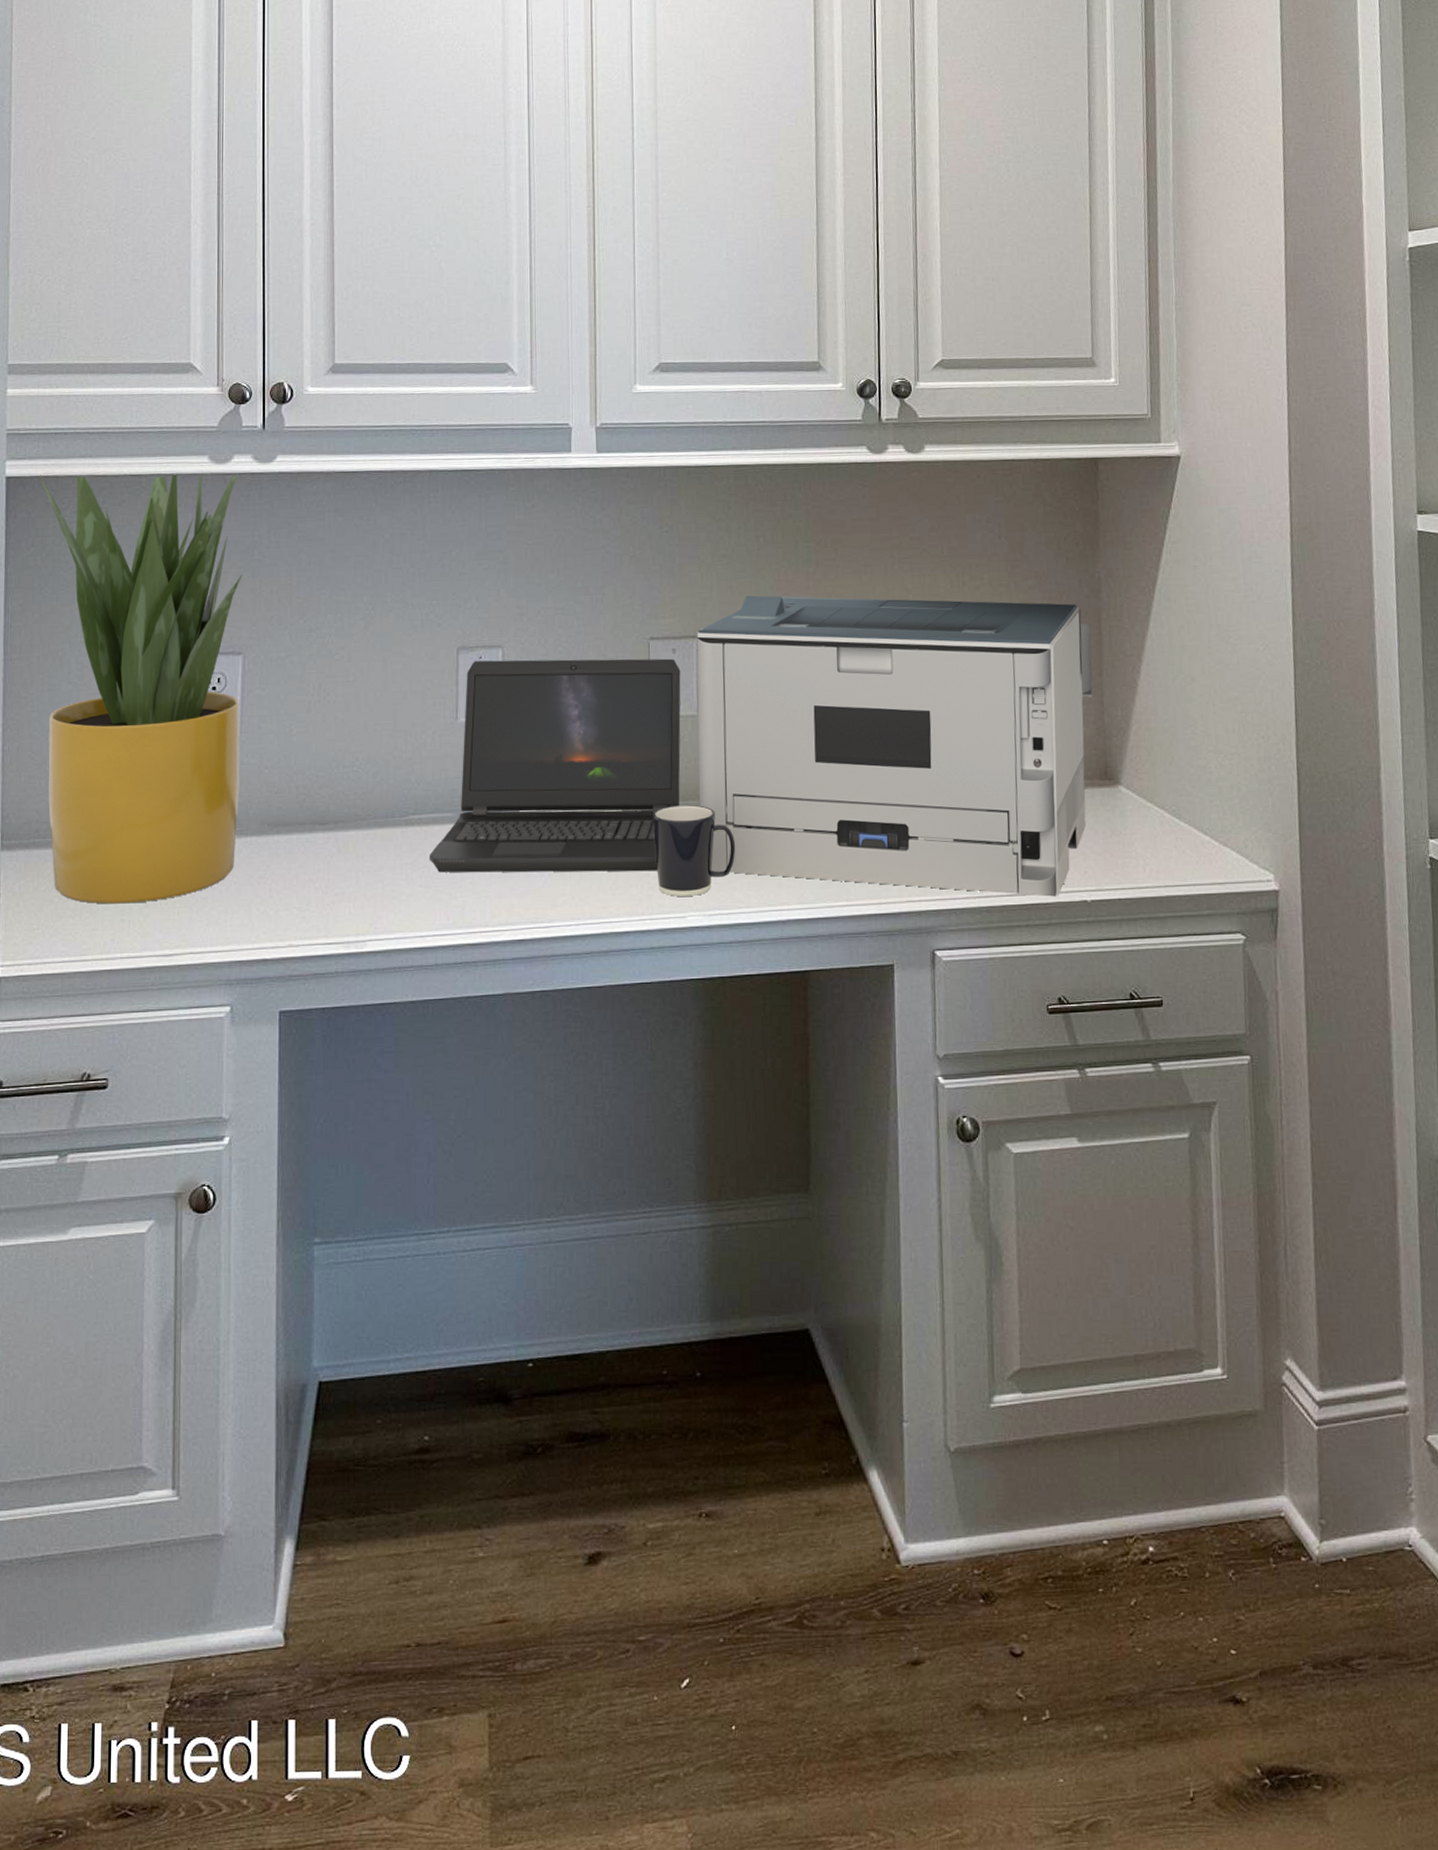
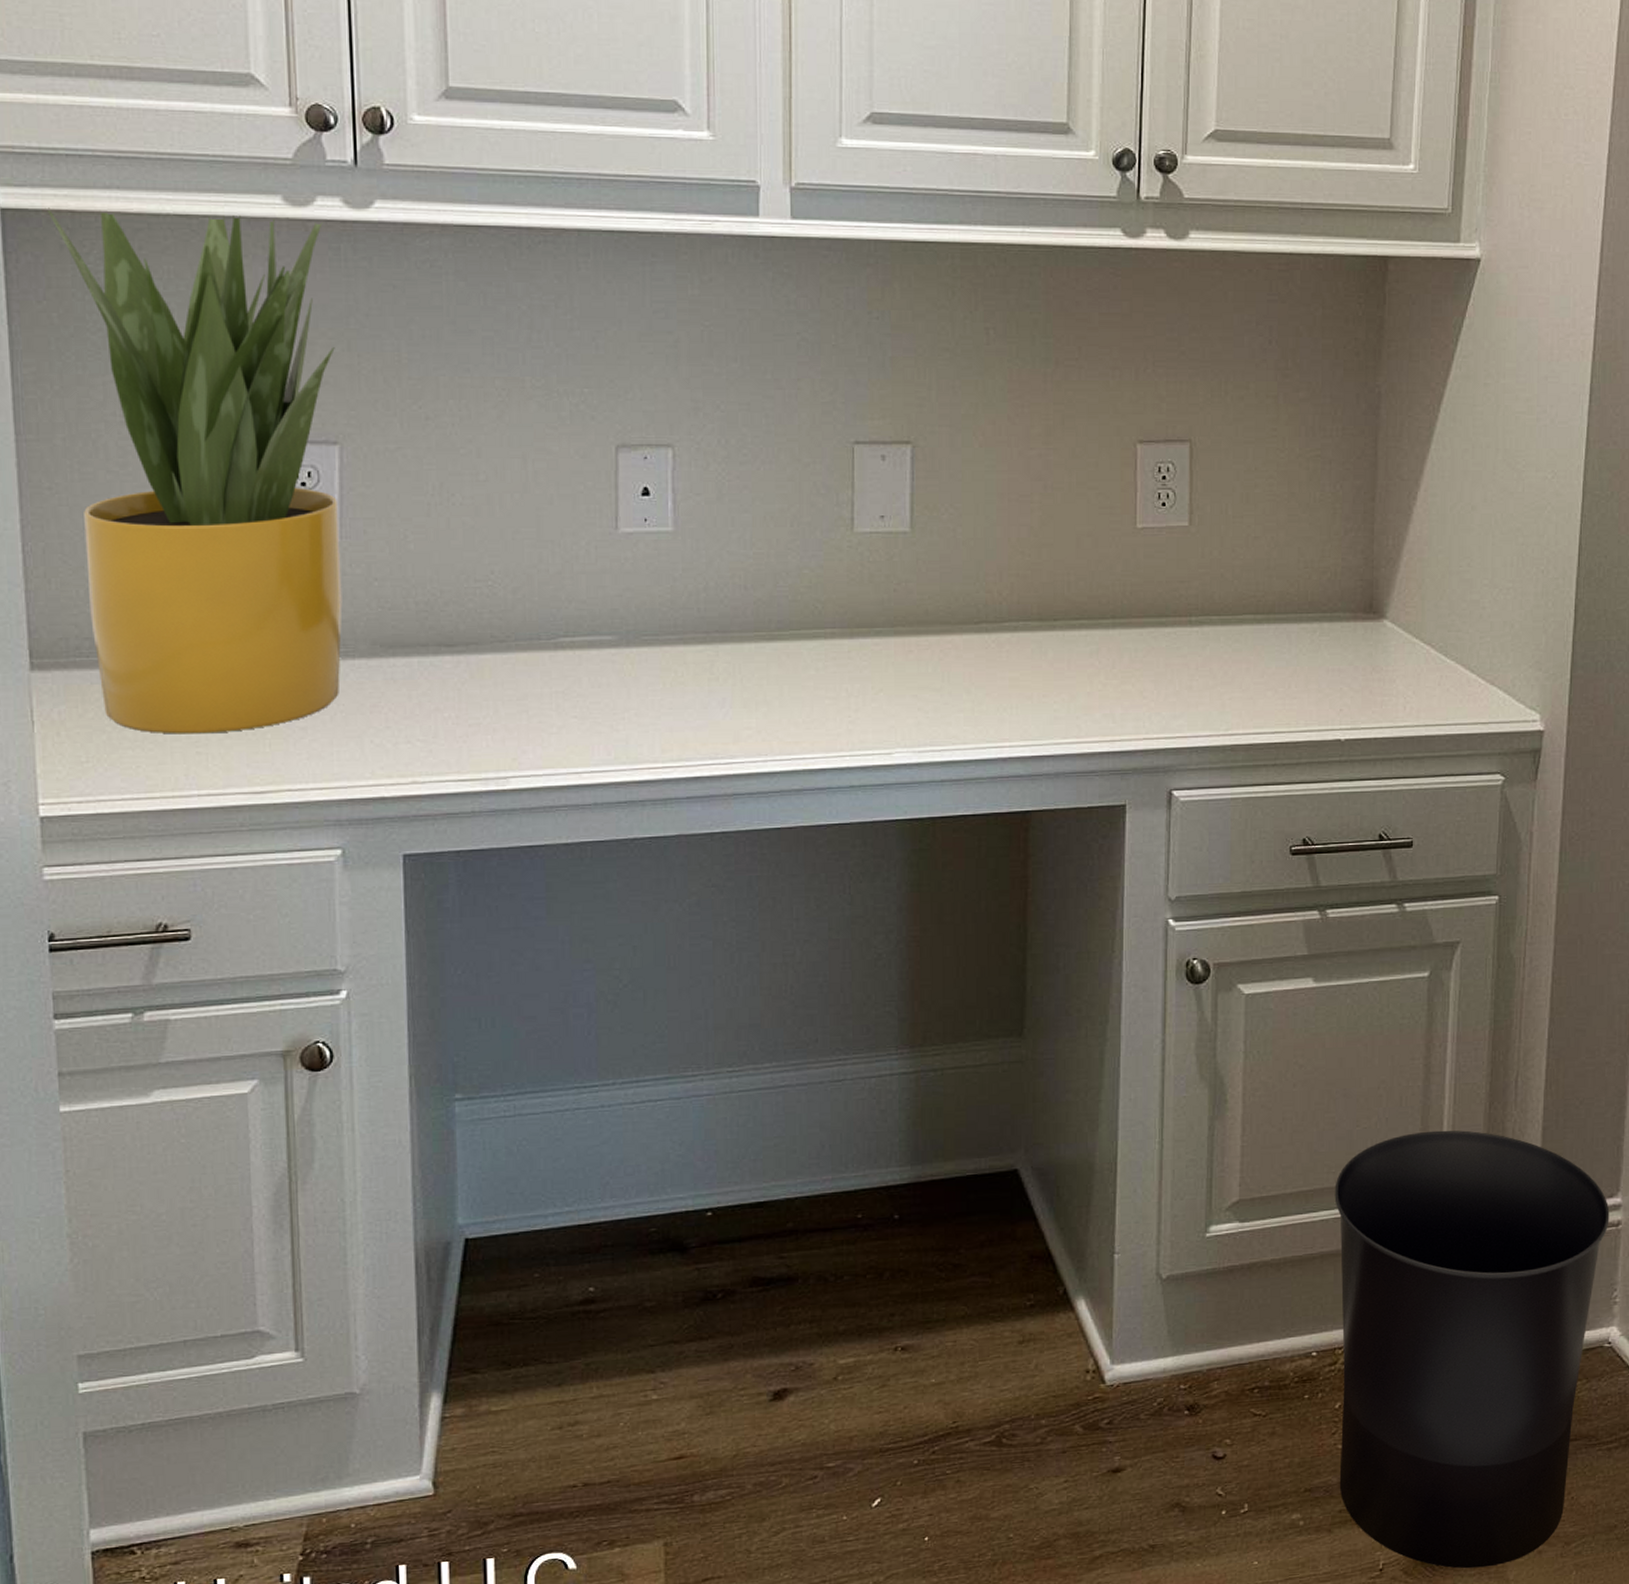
laptop computer: present [429,658,681,873] -> none [584,462,891,704]
mug: present [653,804,736,896] -> none [855,631,952,731]
printer: present [697,595,1093,897] -> none [909,397,1366,735]
waste bin: none [1113,1300,1396,1805] -> present [1334,1130,1610,1569]

